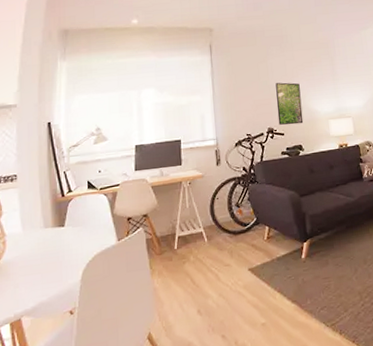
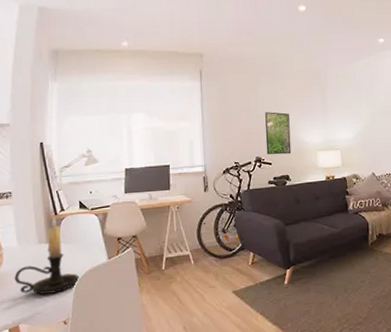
candle holder: none [17,198,88,283] -> present [14,216,80,295]

